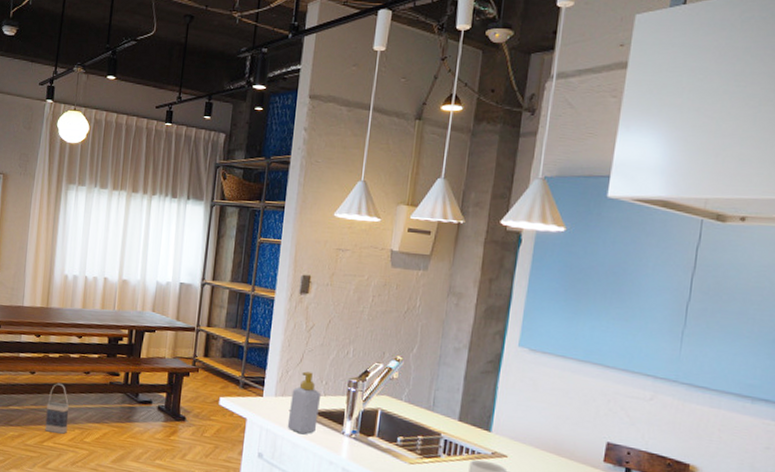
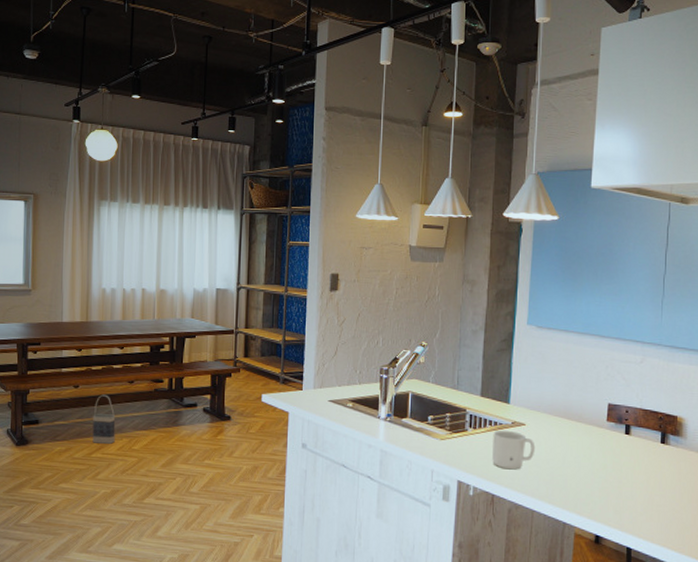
soap bottle: present [287,371,321,435] -> none [327,363,356,422]

